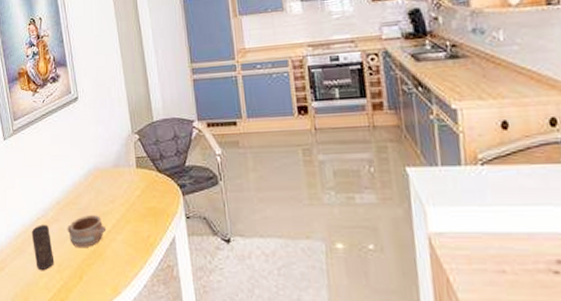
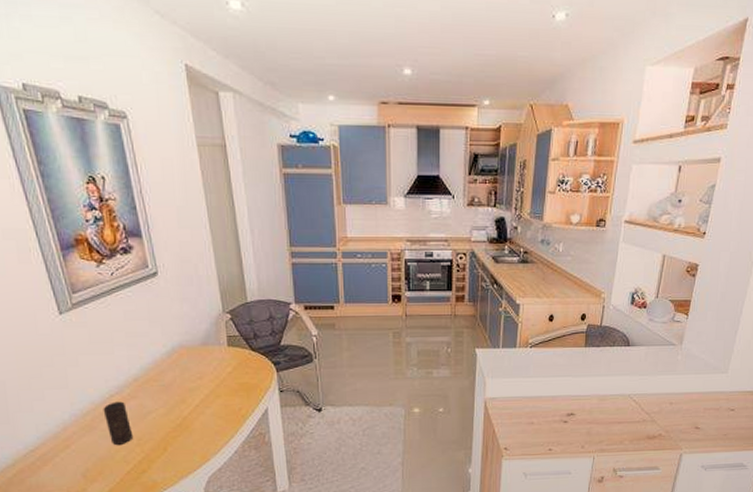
pottery: present [67,215,107,248] -> none [147,391,194,423]

